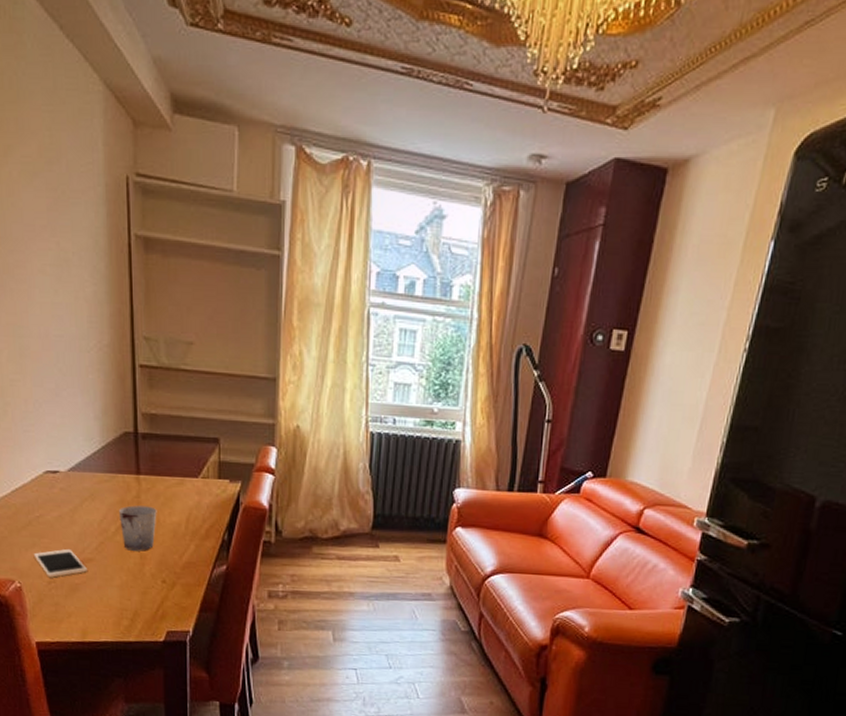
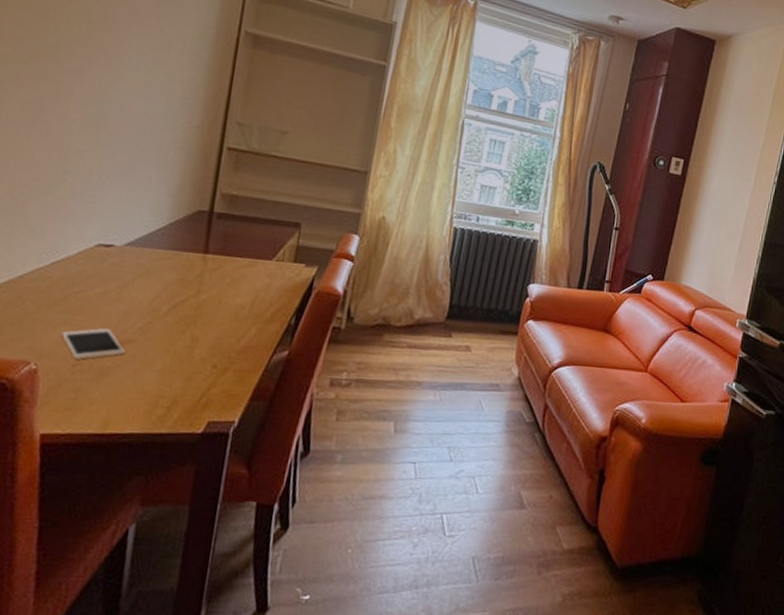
cup: present [119,505,157,551] -> none [174,284,220,334]

